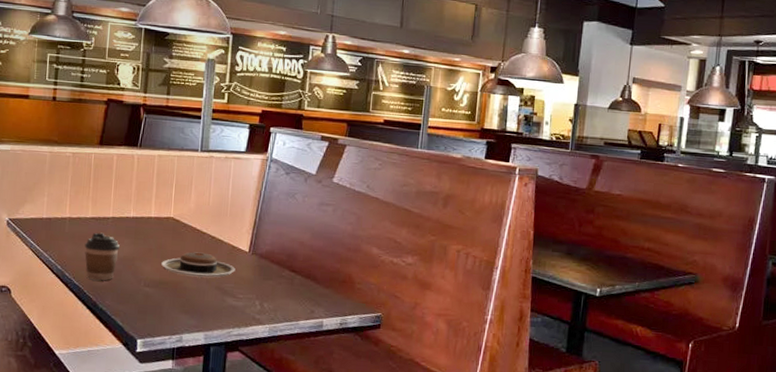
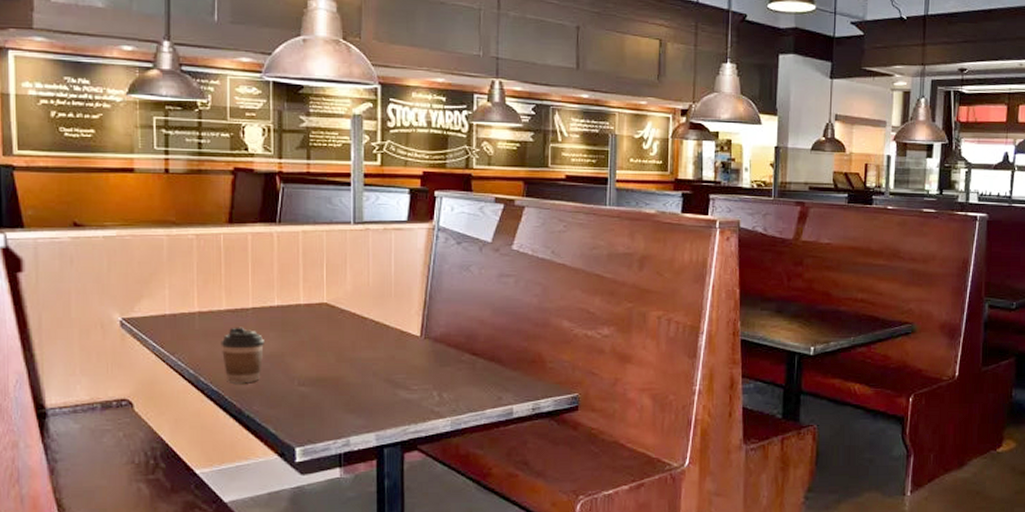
plate: present [161,252,235,278] -> none [317,341,406,371]

